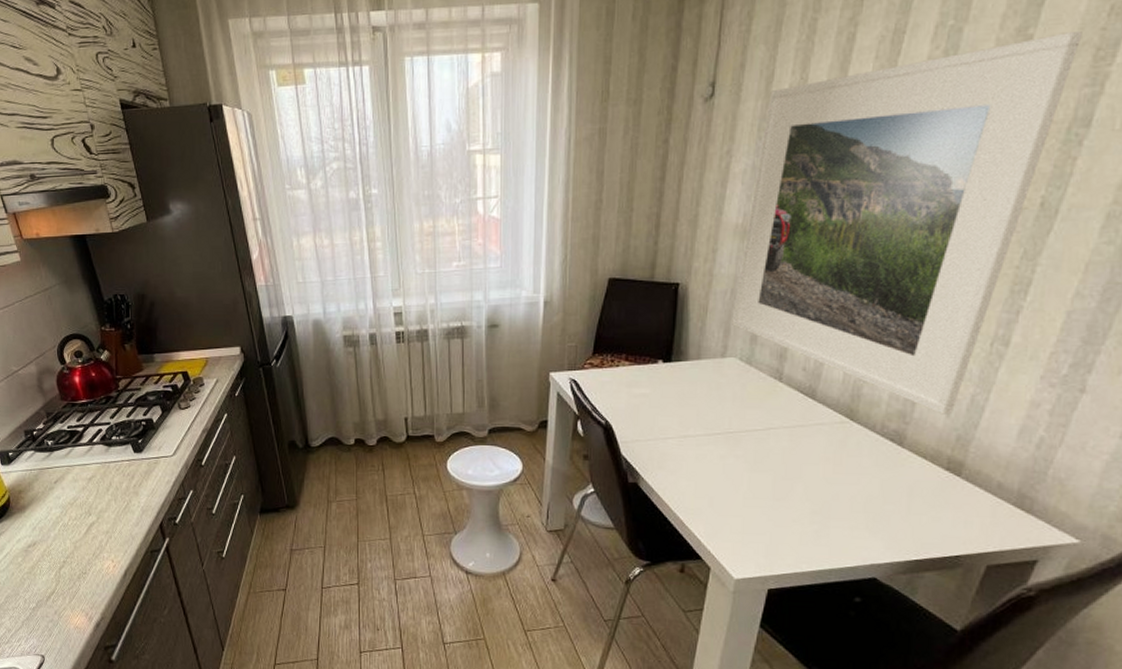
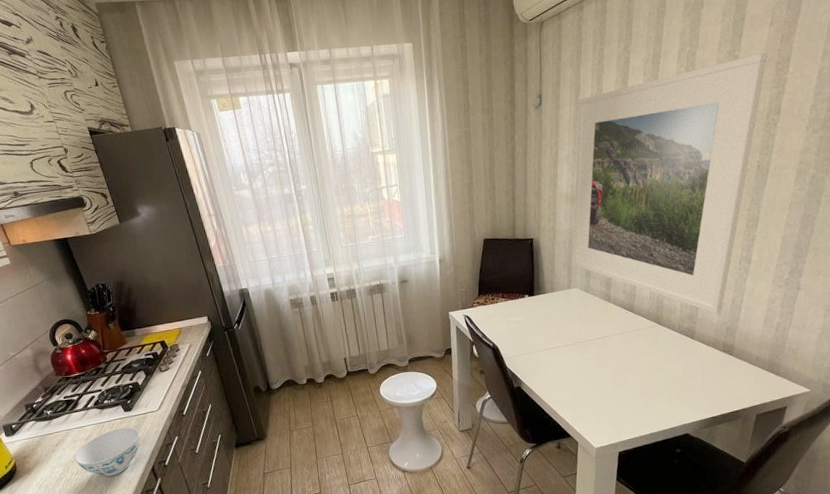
bowl: none [74,471,149,528] -> present [75,427,140,477]

